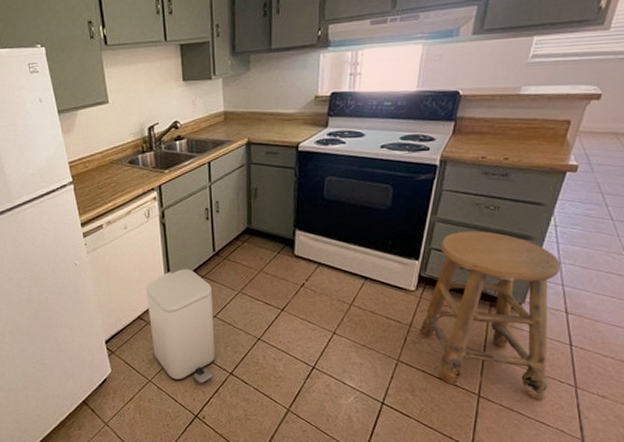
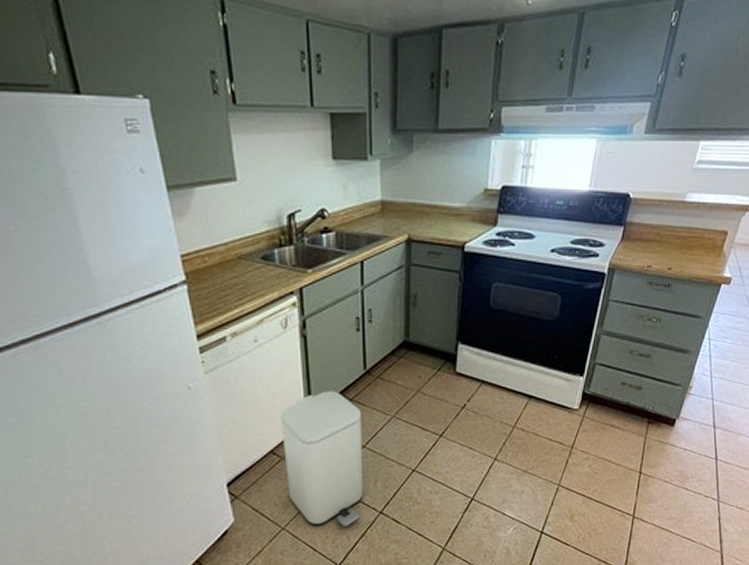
step stool: present [421,231,561,400] -> none [582,345,712,516]

